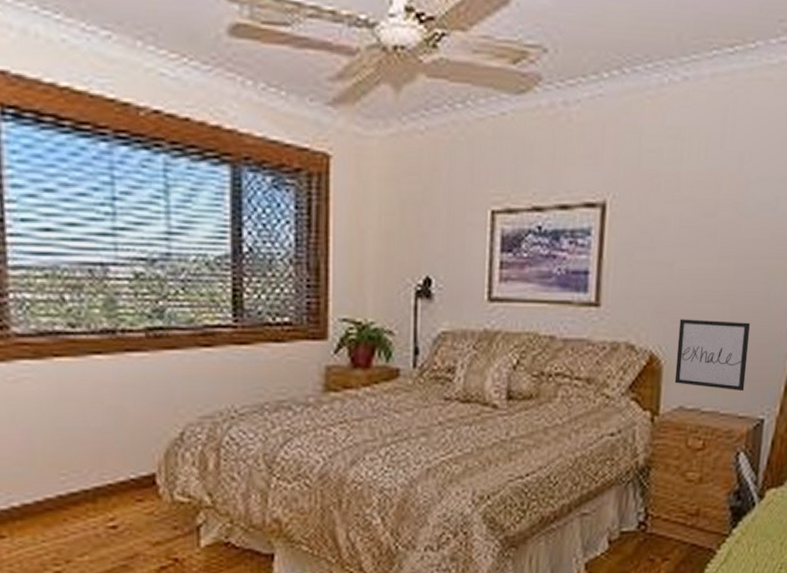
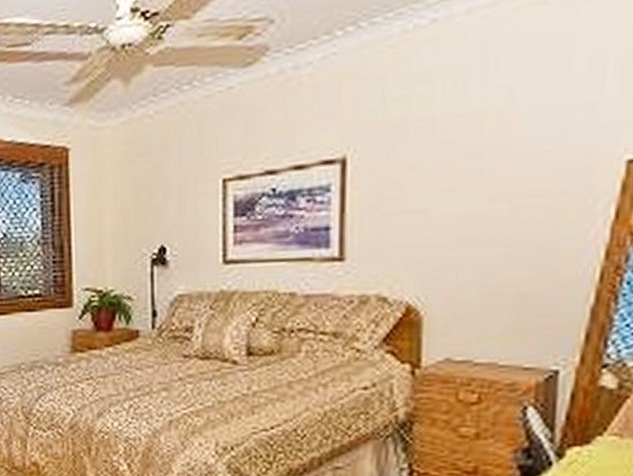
wall art: present [674,319,751,392] -> none [438,266,534,341]

